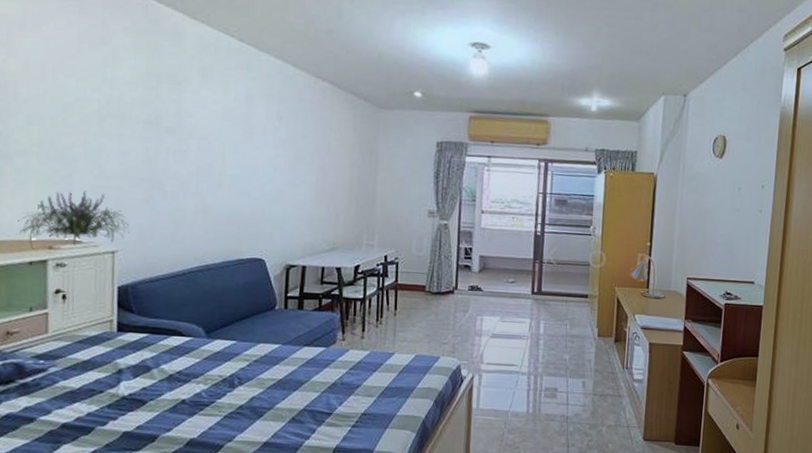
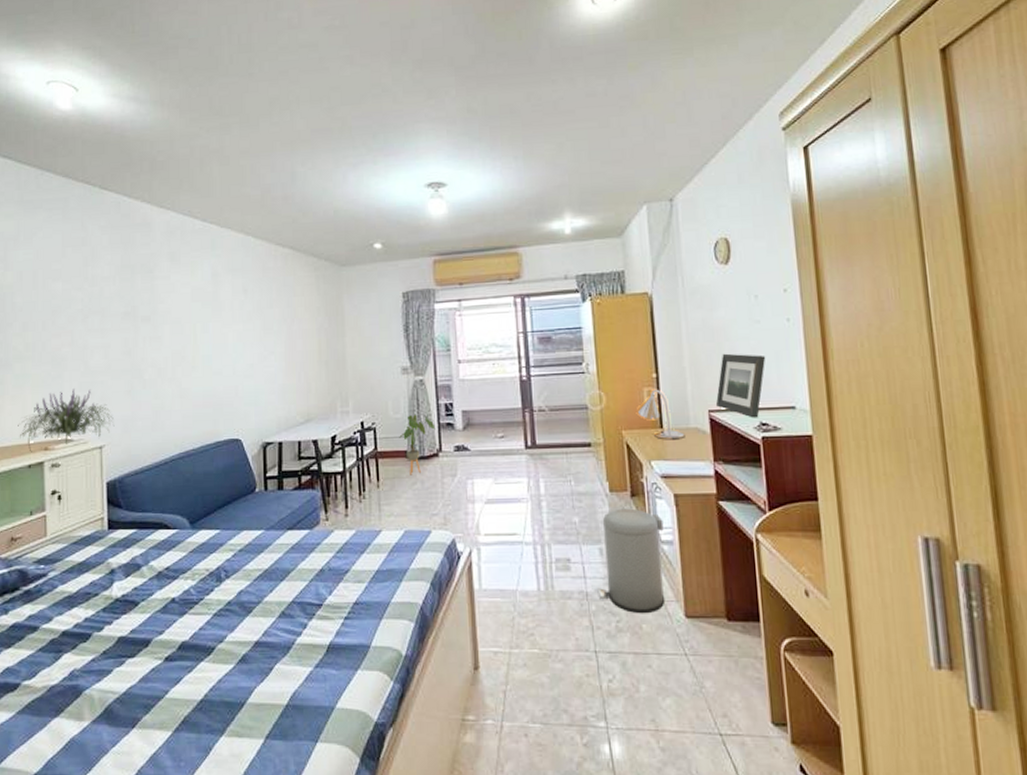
house plant: none [419,254,454,308] -> present [399,414,436,476]
pedal bin: none [576,351,638,435] -> present [597,508,664,613]
picture frame: none [693,232,739,288] -> present [715,353,766,418]

